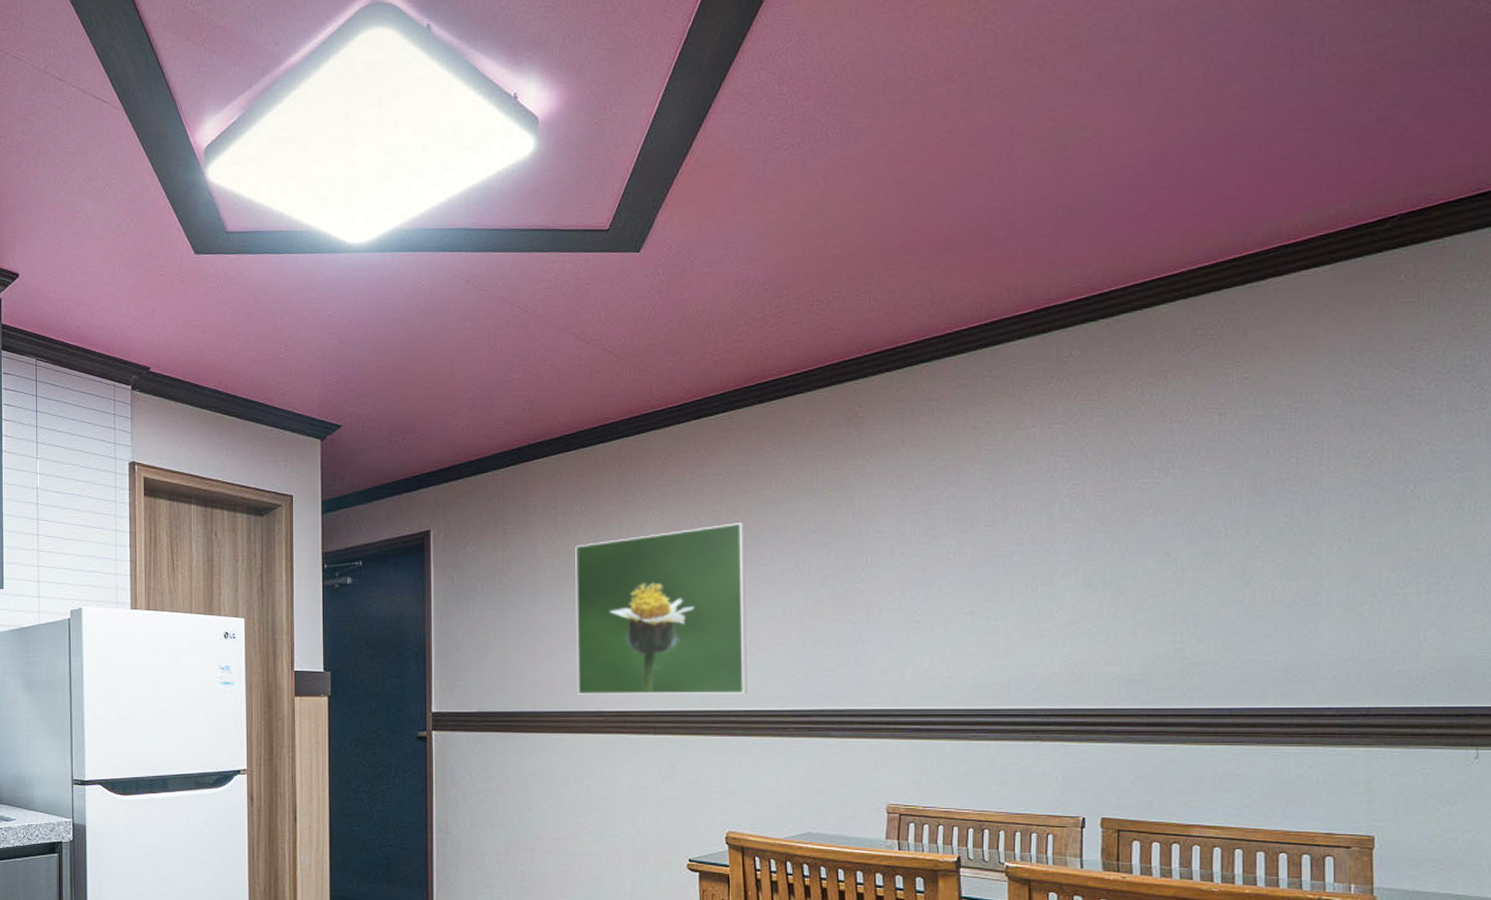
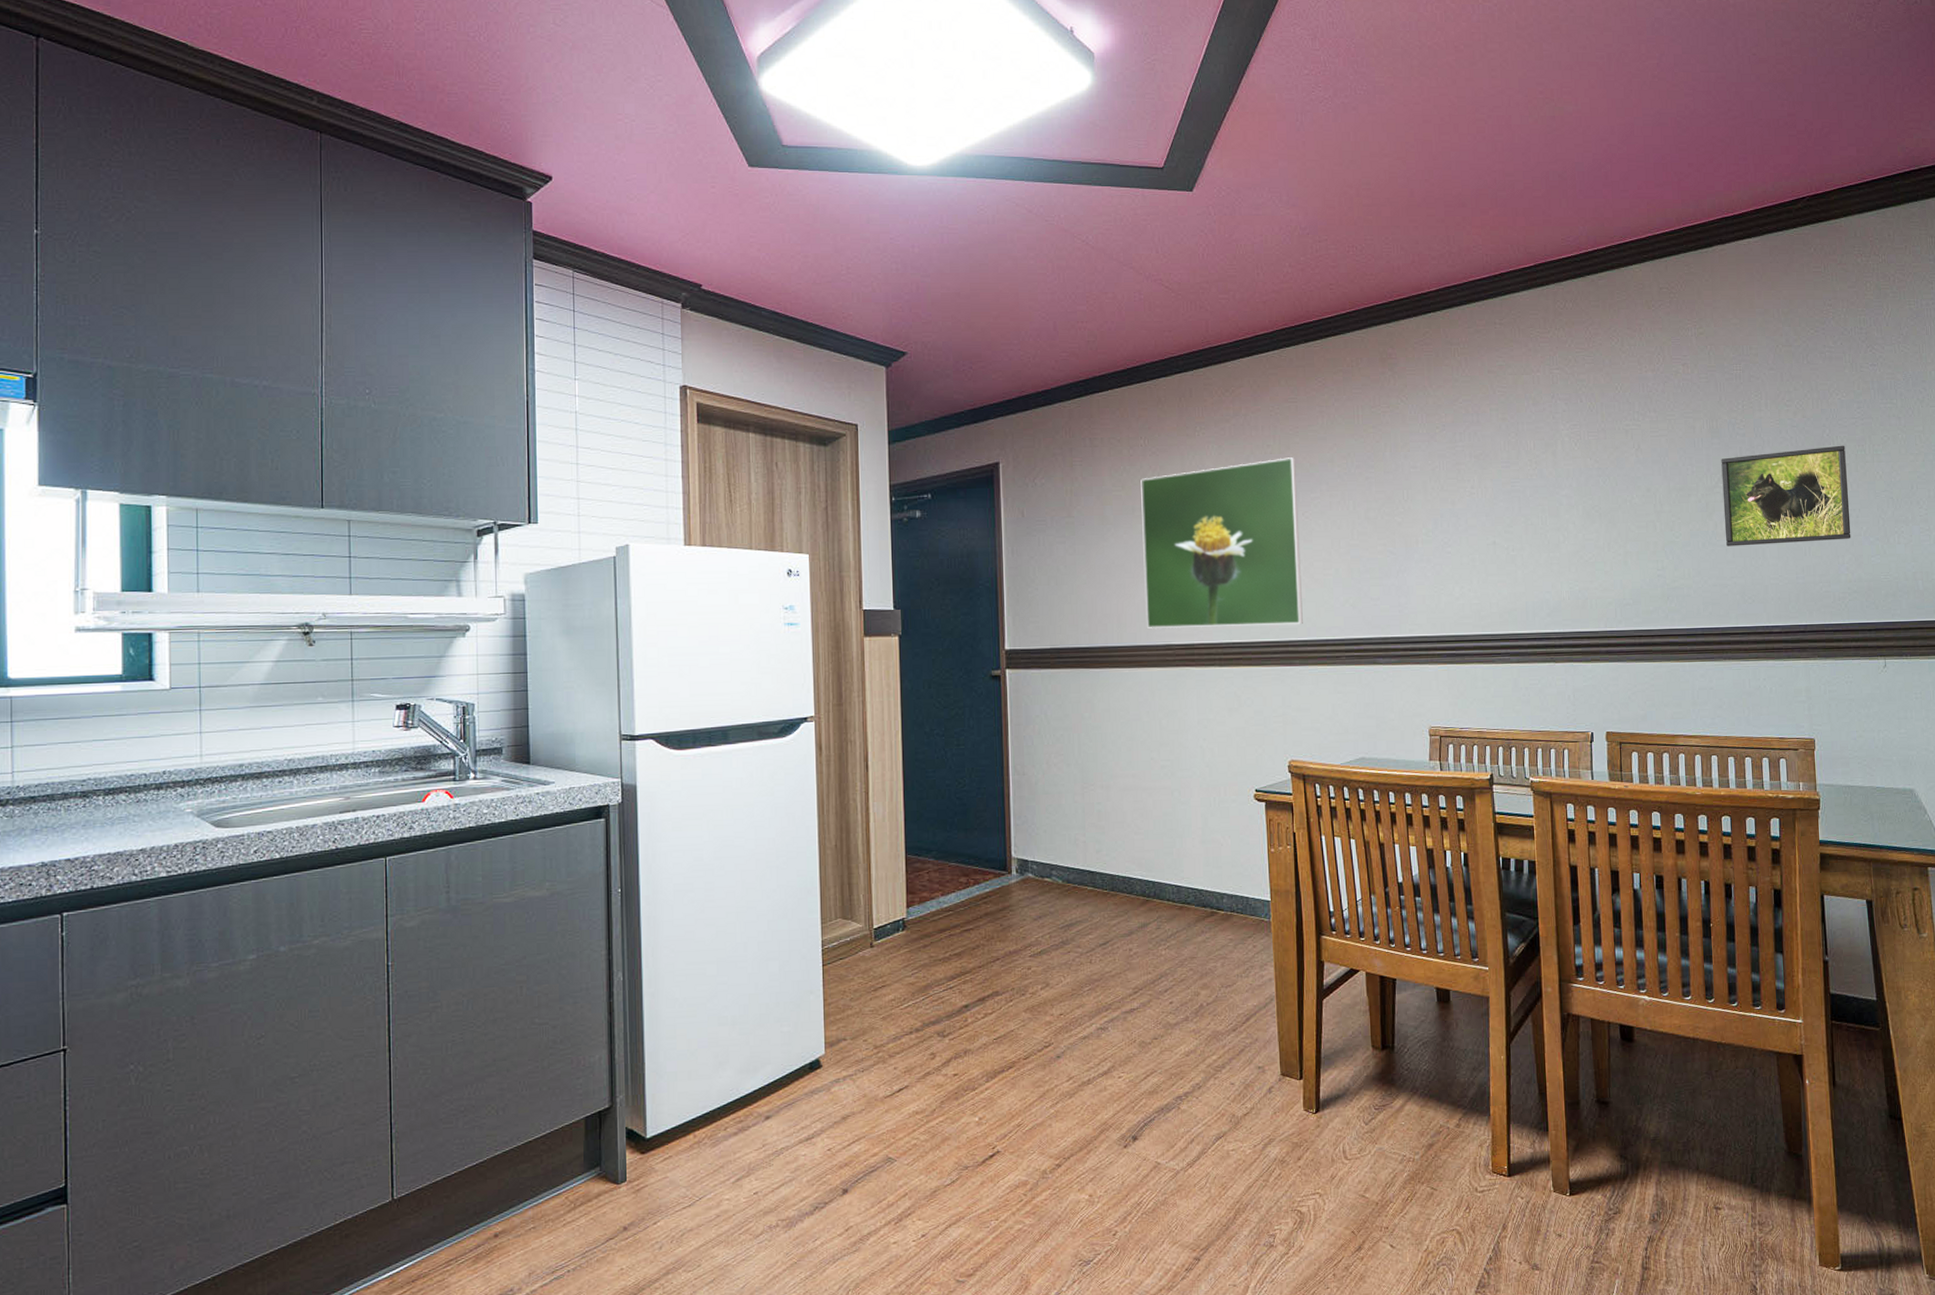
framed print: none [1264,502,1438,618] -> present [1721,445,1851,547]

